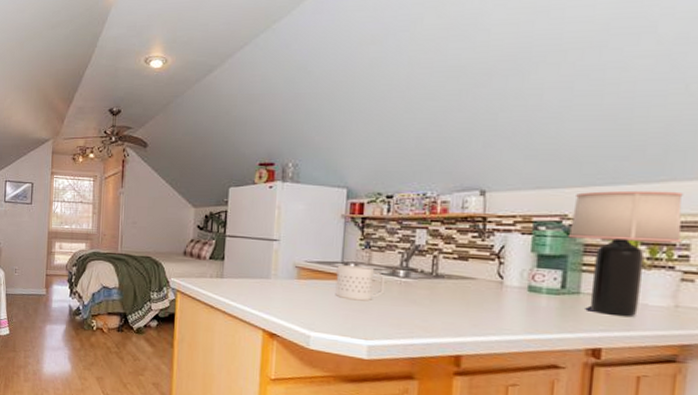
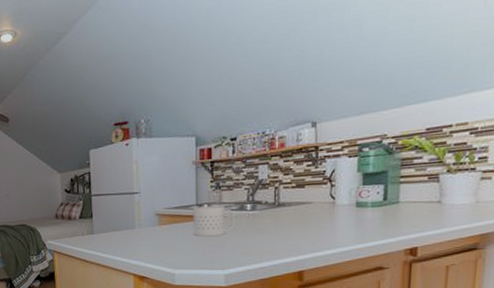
table lamp: present [567,190,684,318] -> none [387,100,483,218]

